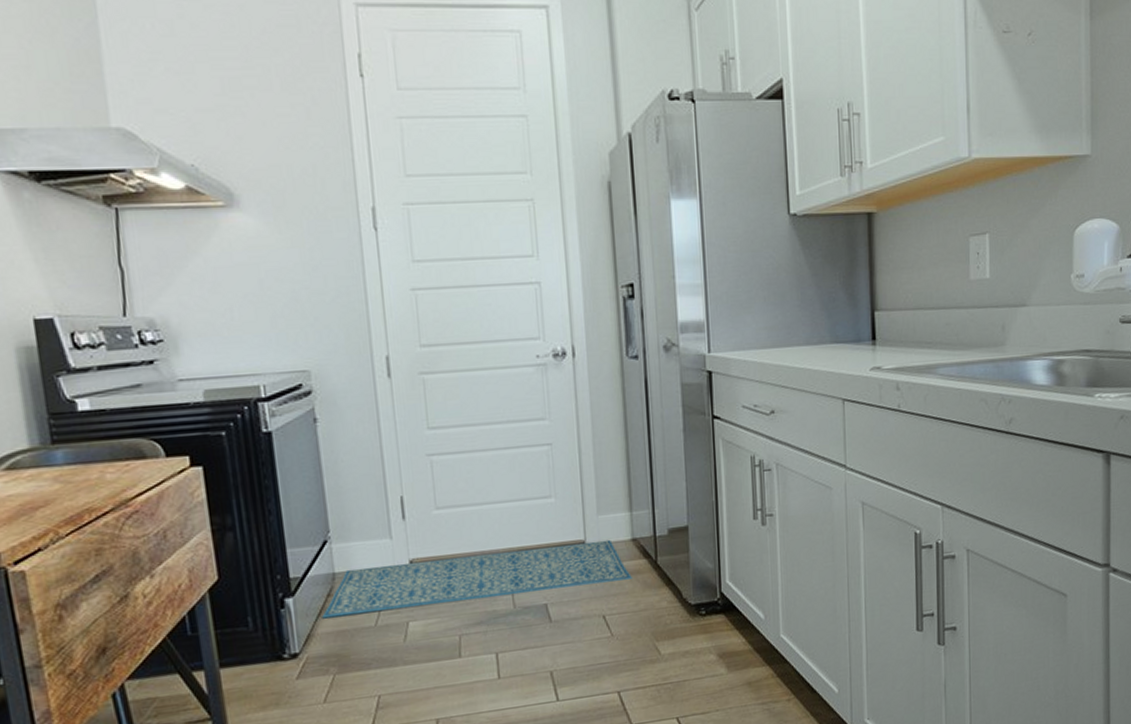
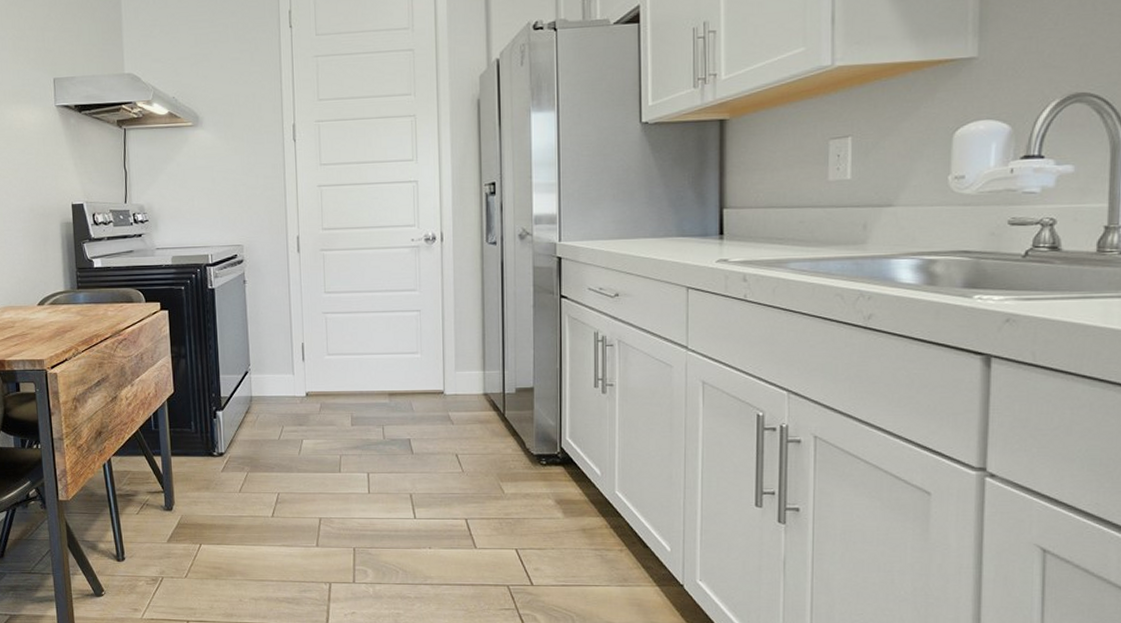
rug: present [322,539,634,619] -> none [241,392,483,429]

